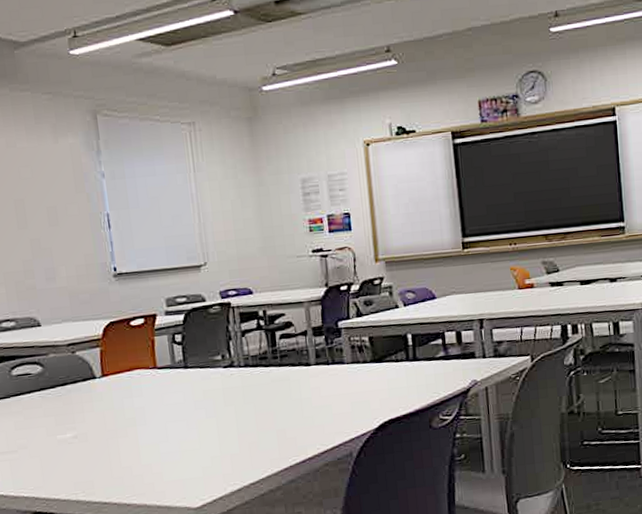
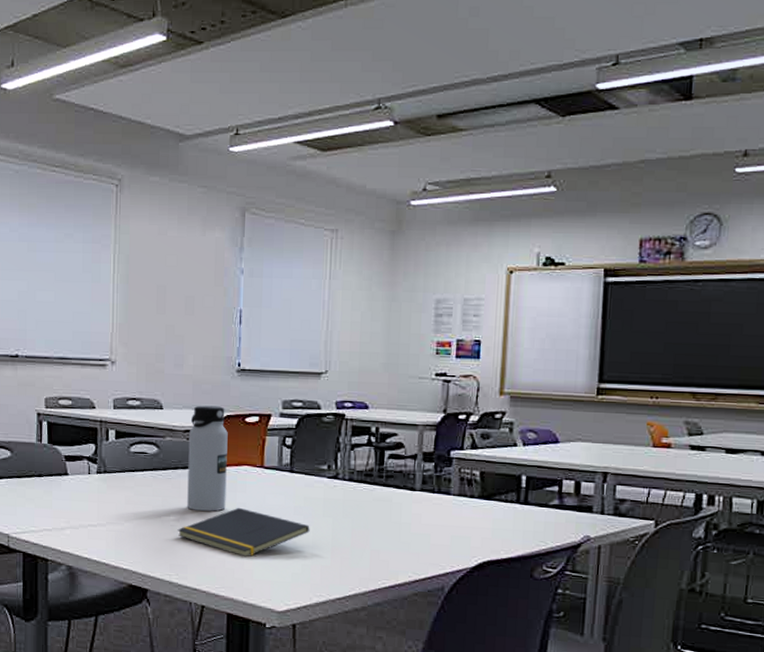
water bottle: none [72,314,124,424] -> present [187,405,228,512]
notepad: none [76,412,214,461] -> present [177,507,310,557]

